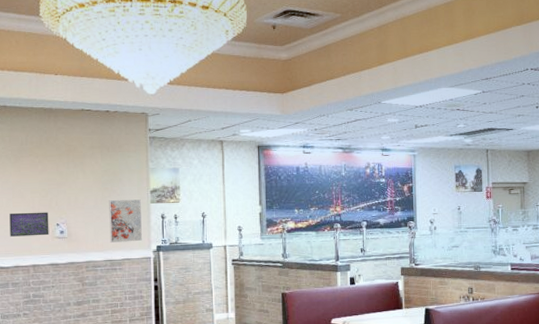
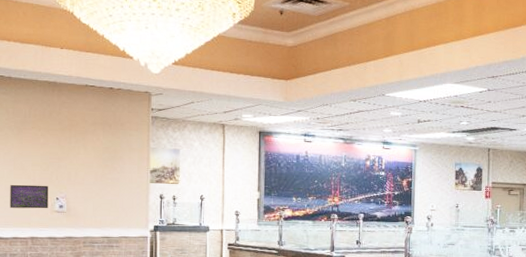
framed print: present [109,199,143,243] -> none [108,177,141,221]

